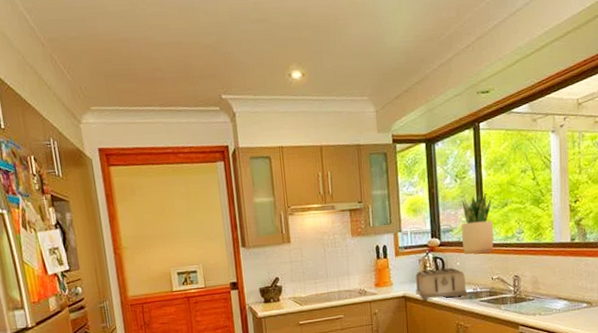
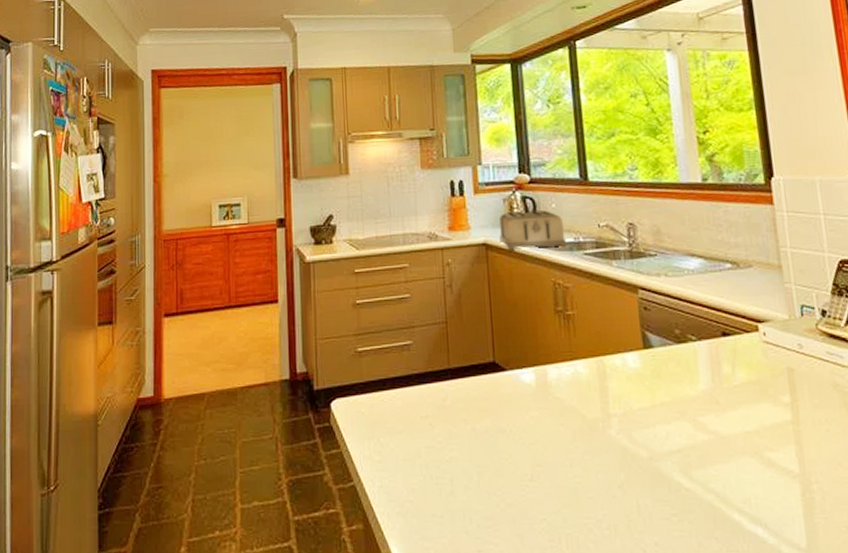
planter: present [461,192,494,255] -> none [555,119,599,195]

